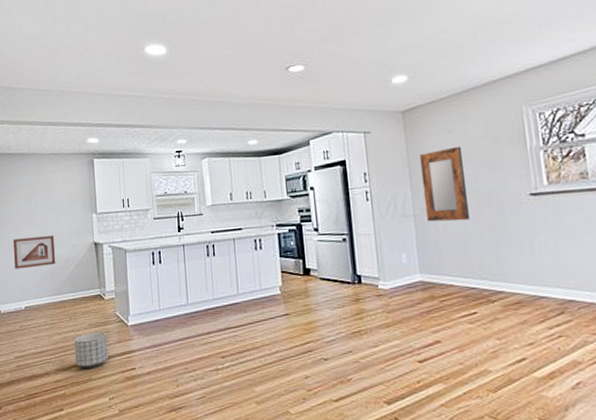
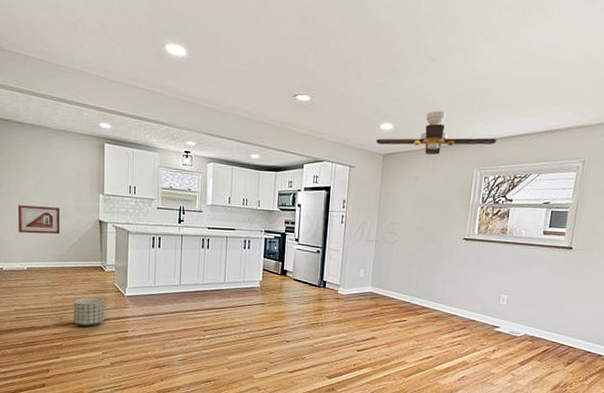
ceiling fan: none [389,48,544,102] -> present [375,110,497,155]
home mirror: present [419,146,471,222] -> none [384,191,423,251]

